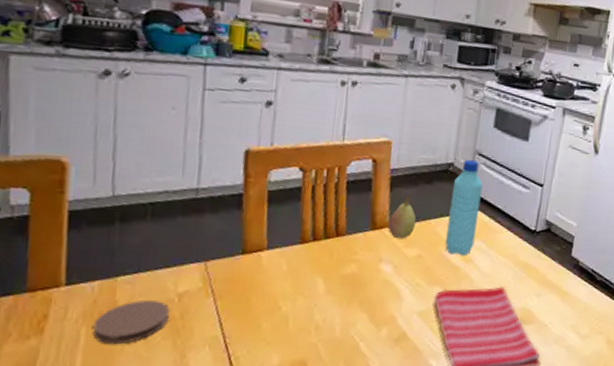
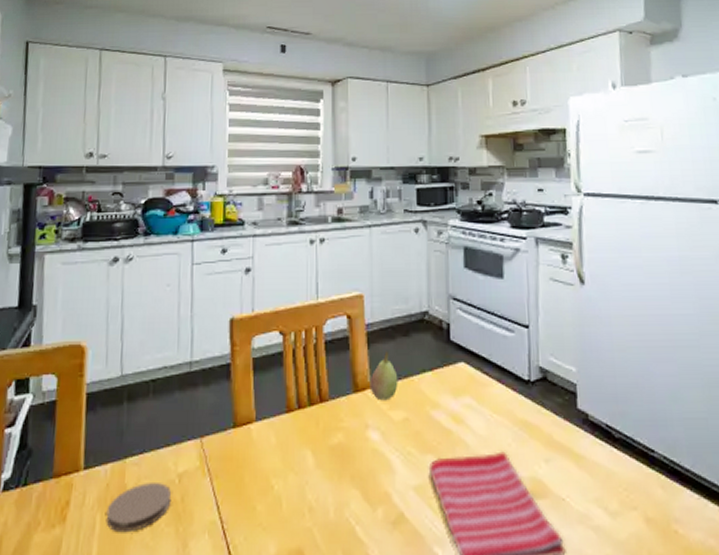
water bottle: present [445,160,483,256] -> none [430,306,464,417]

